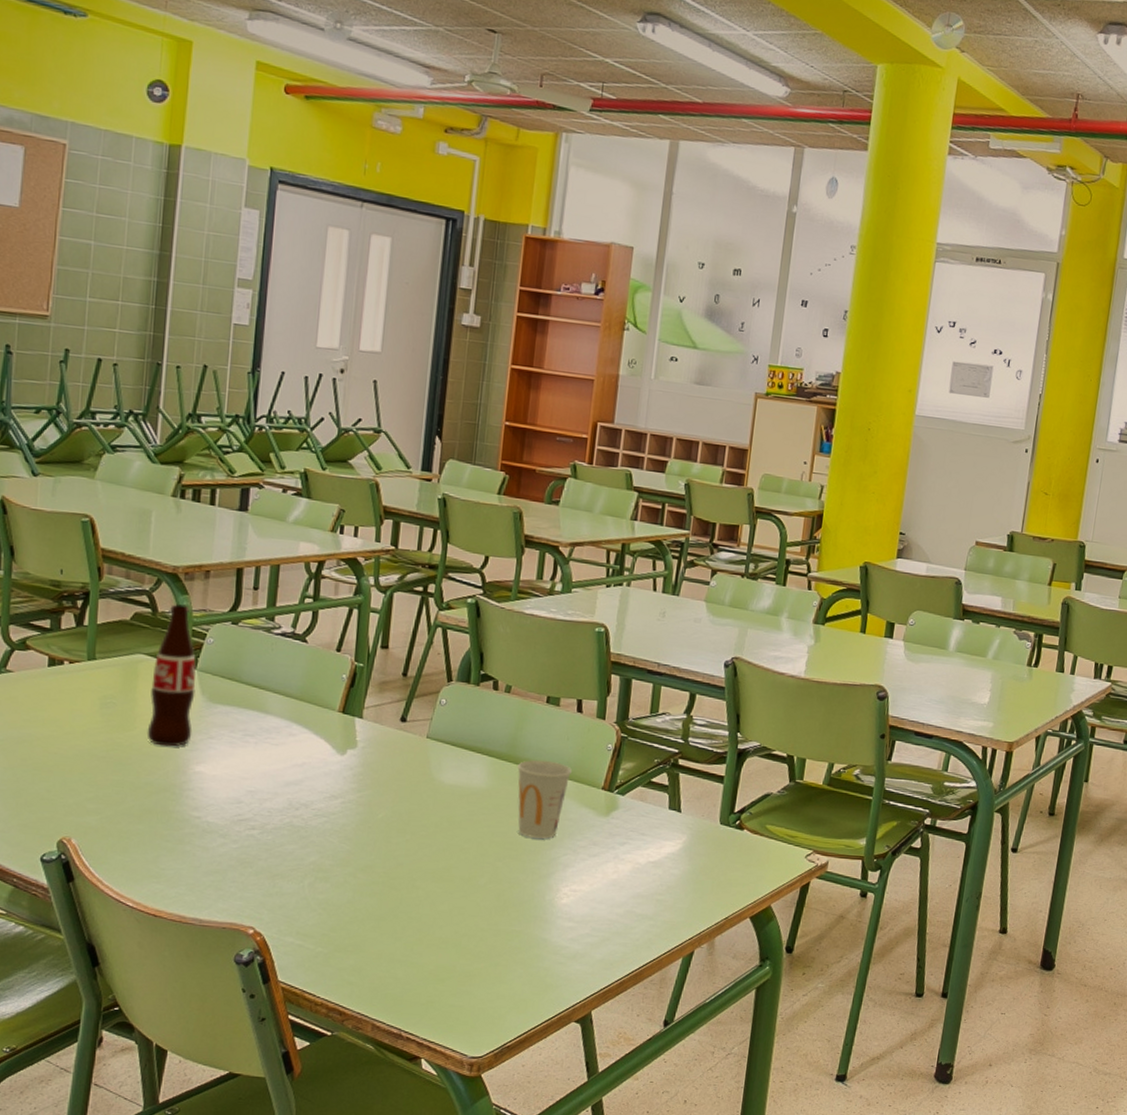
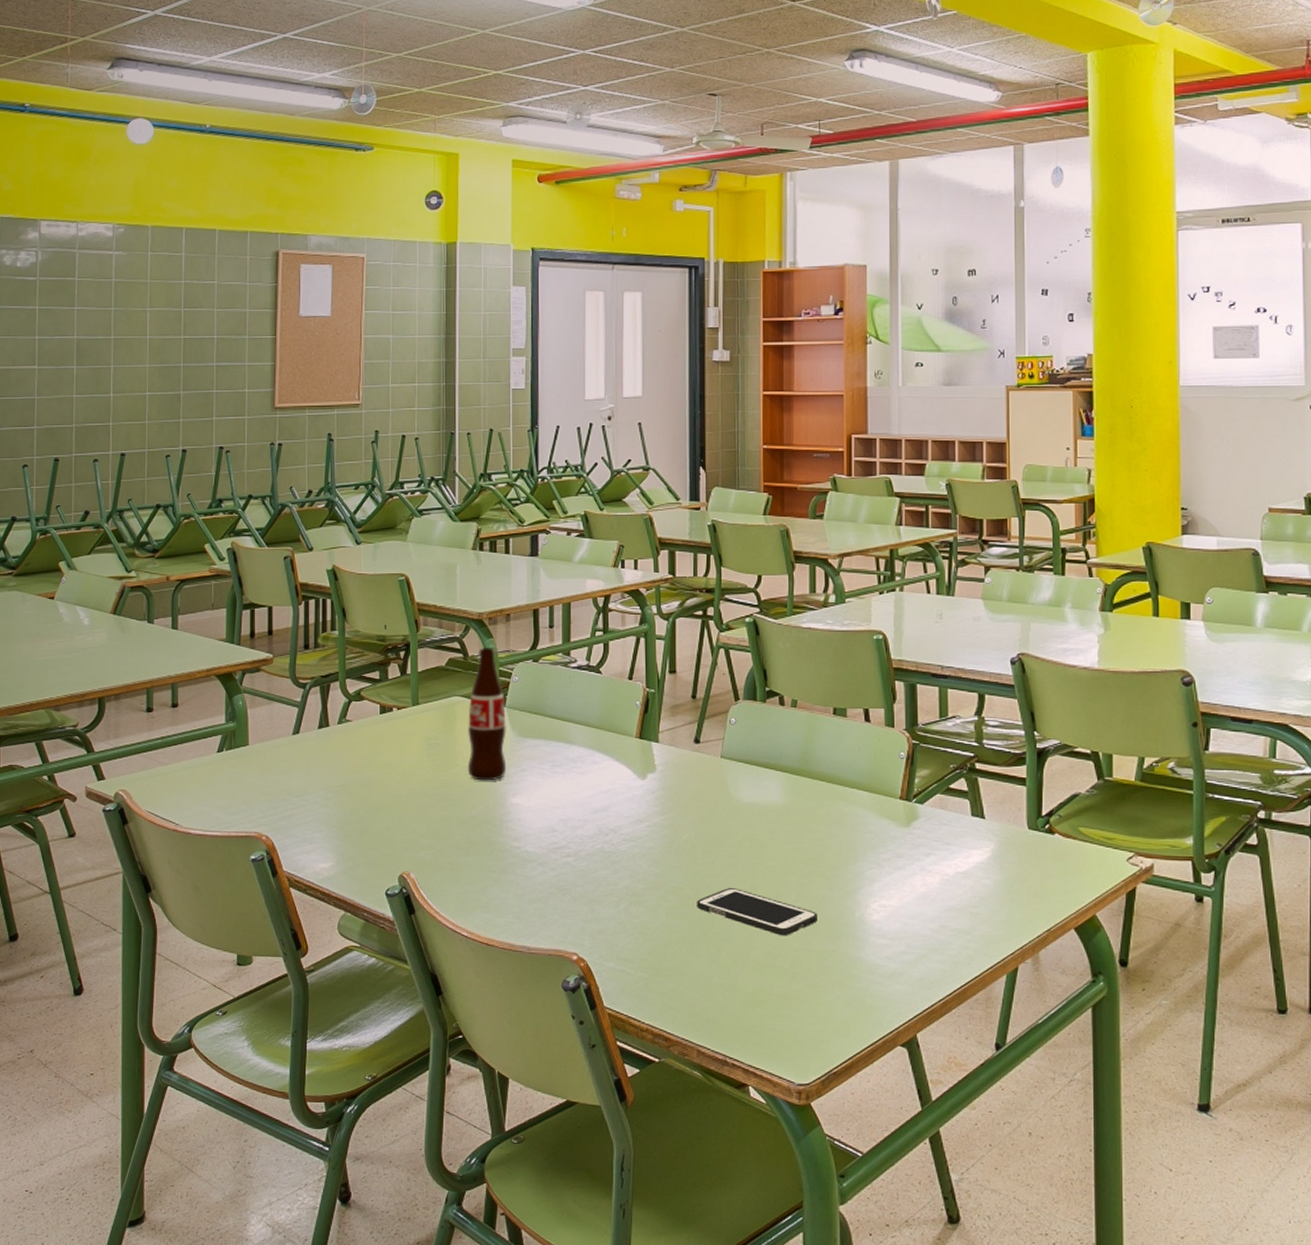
cell phone: none [386,868,508,917] -> present [697,888,817,936]
cup: present [517,759,572,839] -> none [812,772,866,853]

